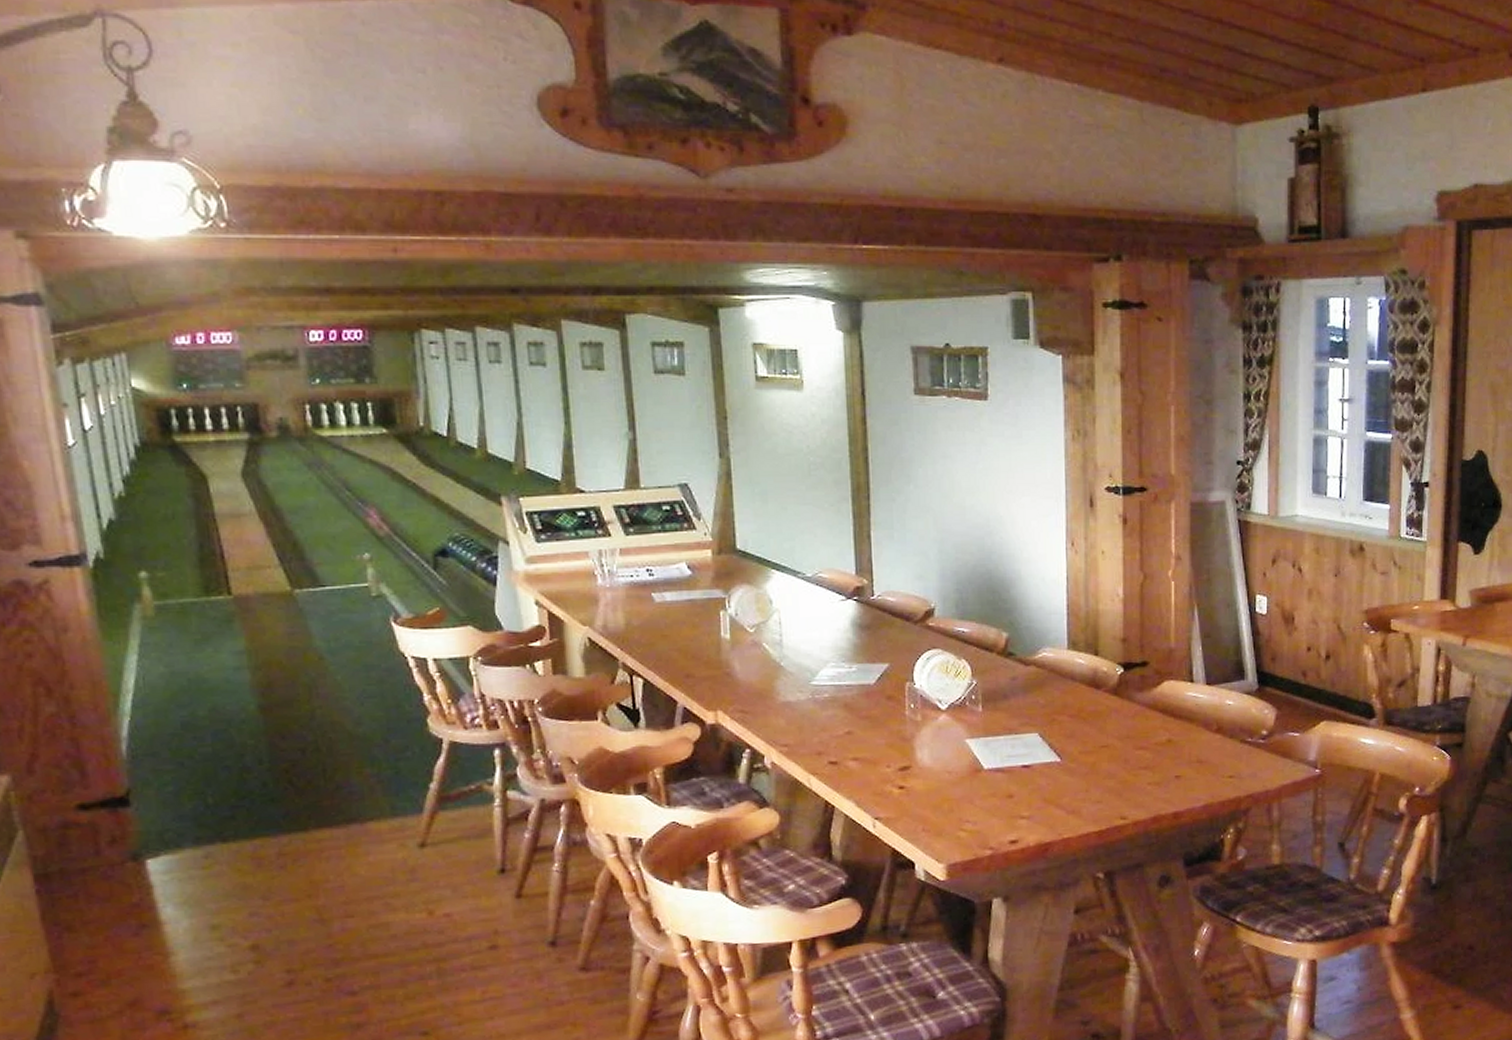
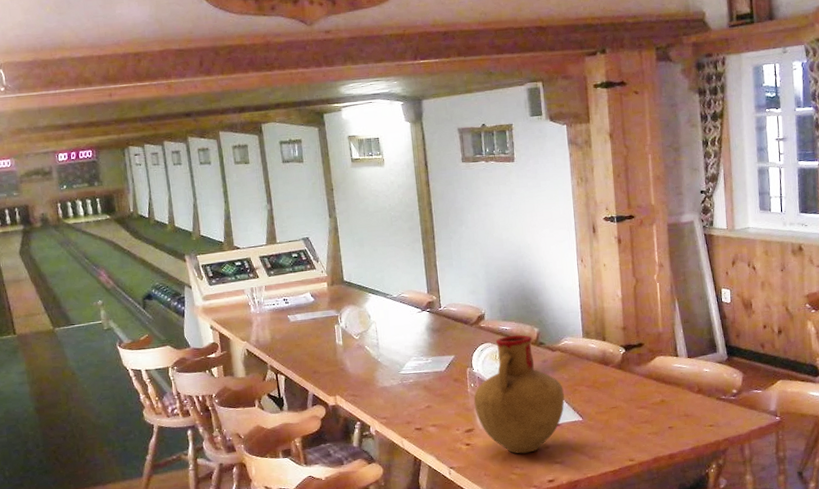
vase: none [913,641,1038,804] -> present [473,335,565,454]

